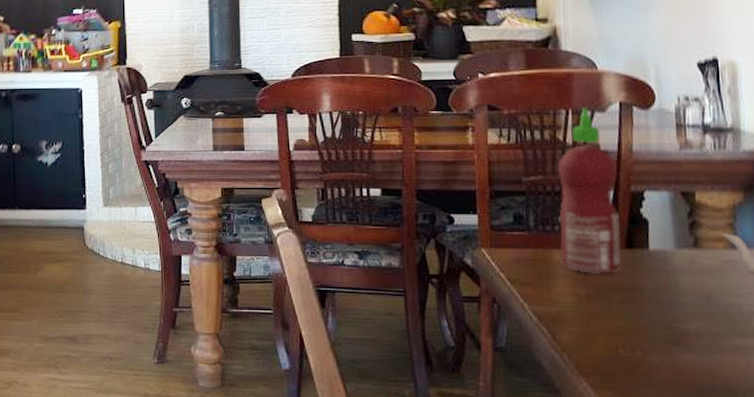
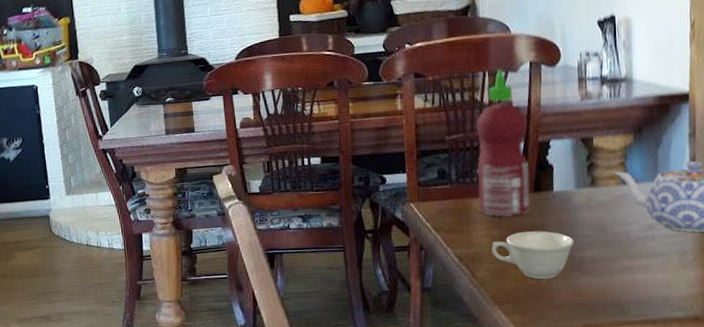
teacup: none [576,293,675,352] -> present [491,231,574,280]

